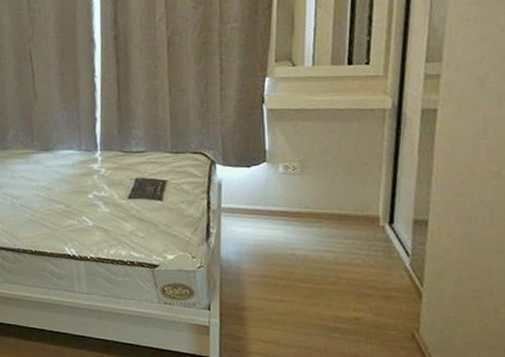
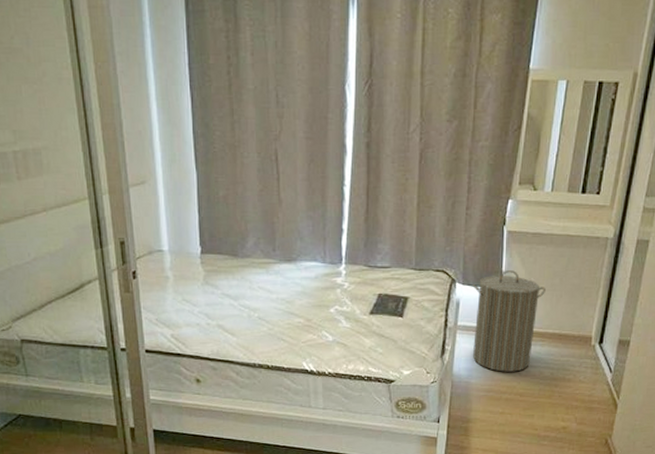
laundry hamper: none [234,149,317,256] -> present [473,270,546,372]

